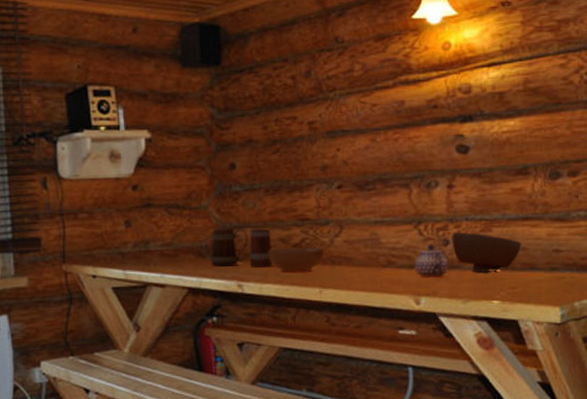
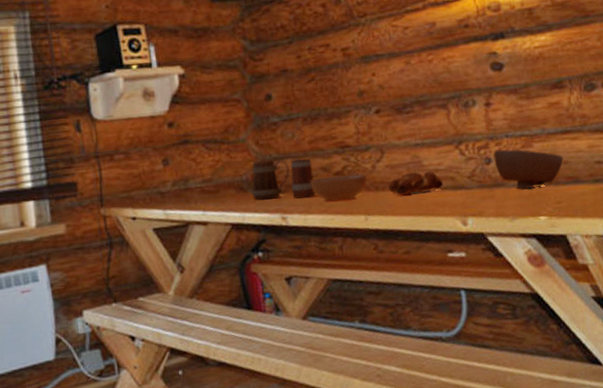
bread loaf: none [345,248,400,271] -> present [389,171,444,196]
teapot: present [414,243,449,277] -> none [458,162,493,198]

